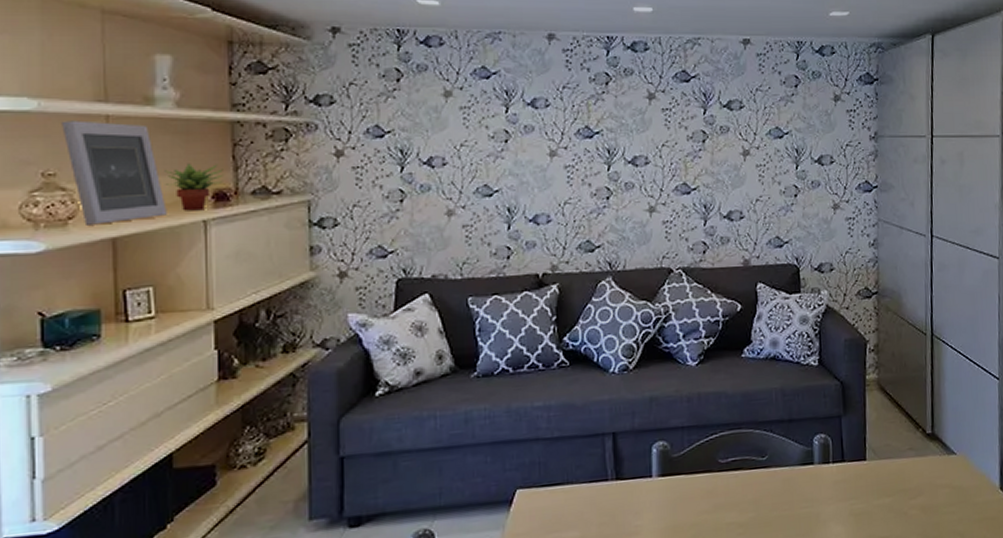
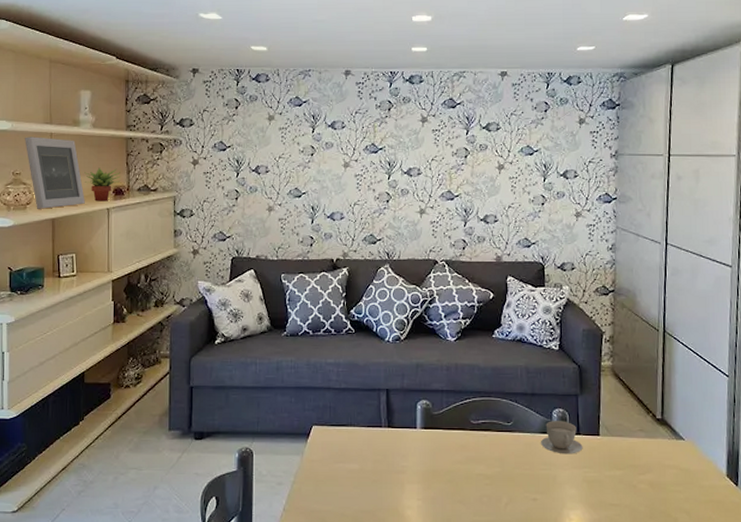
teacup: none [801,447,849,487] -> present [541,421,583,454]

